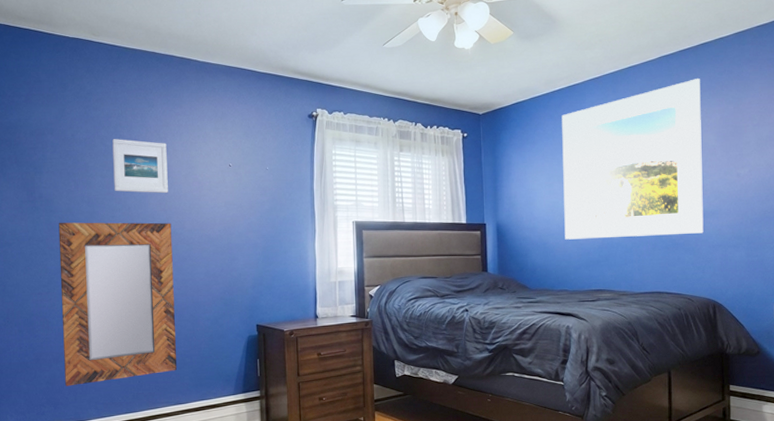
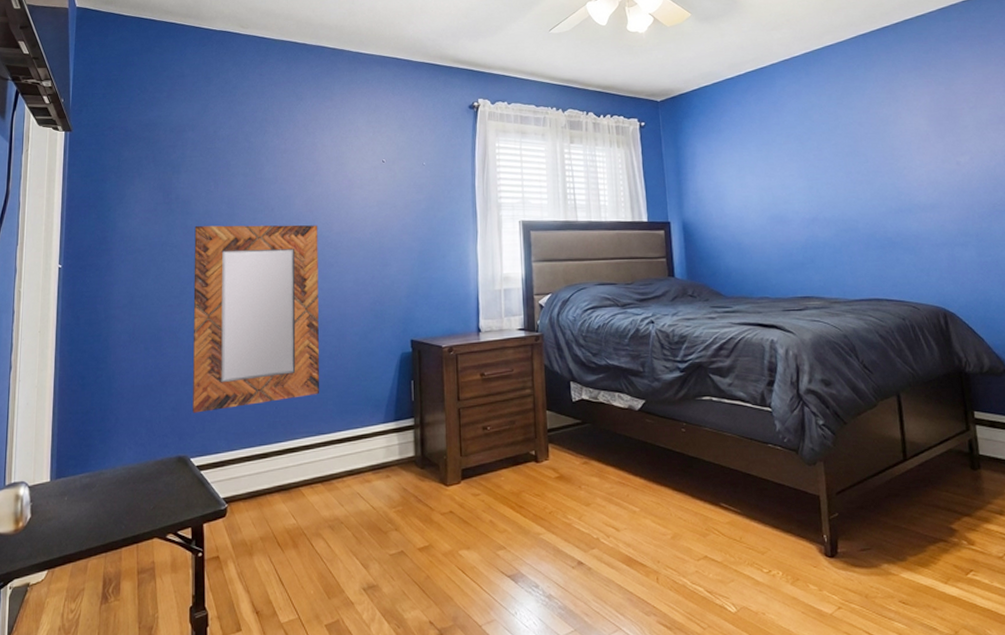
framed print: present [112,139,168,194] -> none [257,134,315,193]
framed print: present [562,79,704,240] -> none [750,58,924,239]

